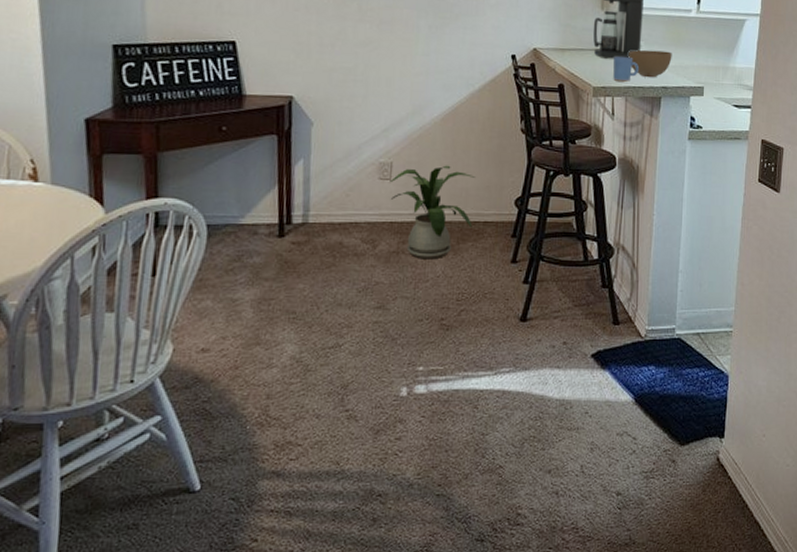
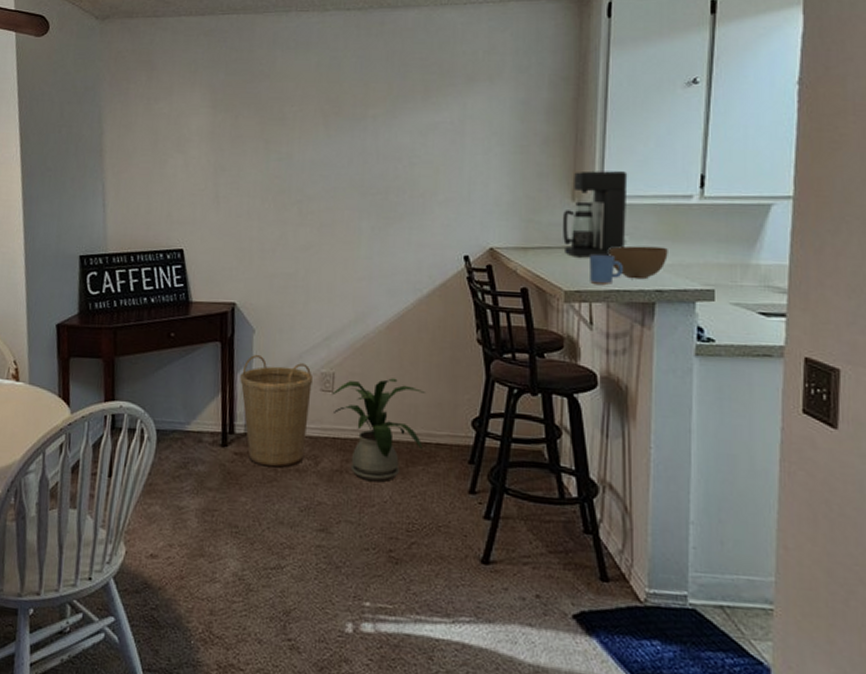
basket: none [297,147,372,254] -> present [240,355,314,468]

